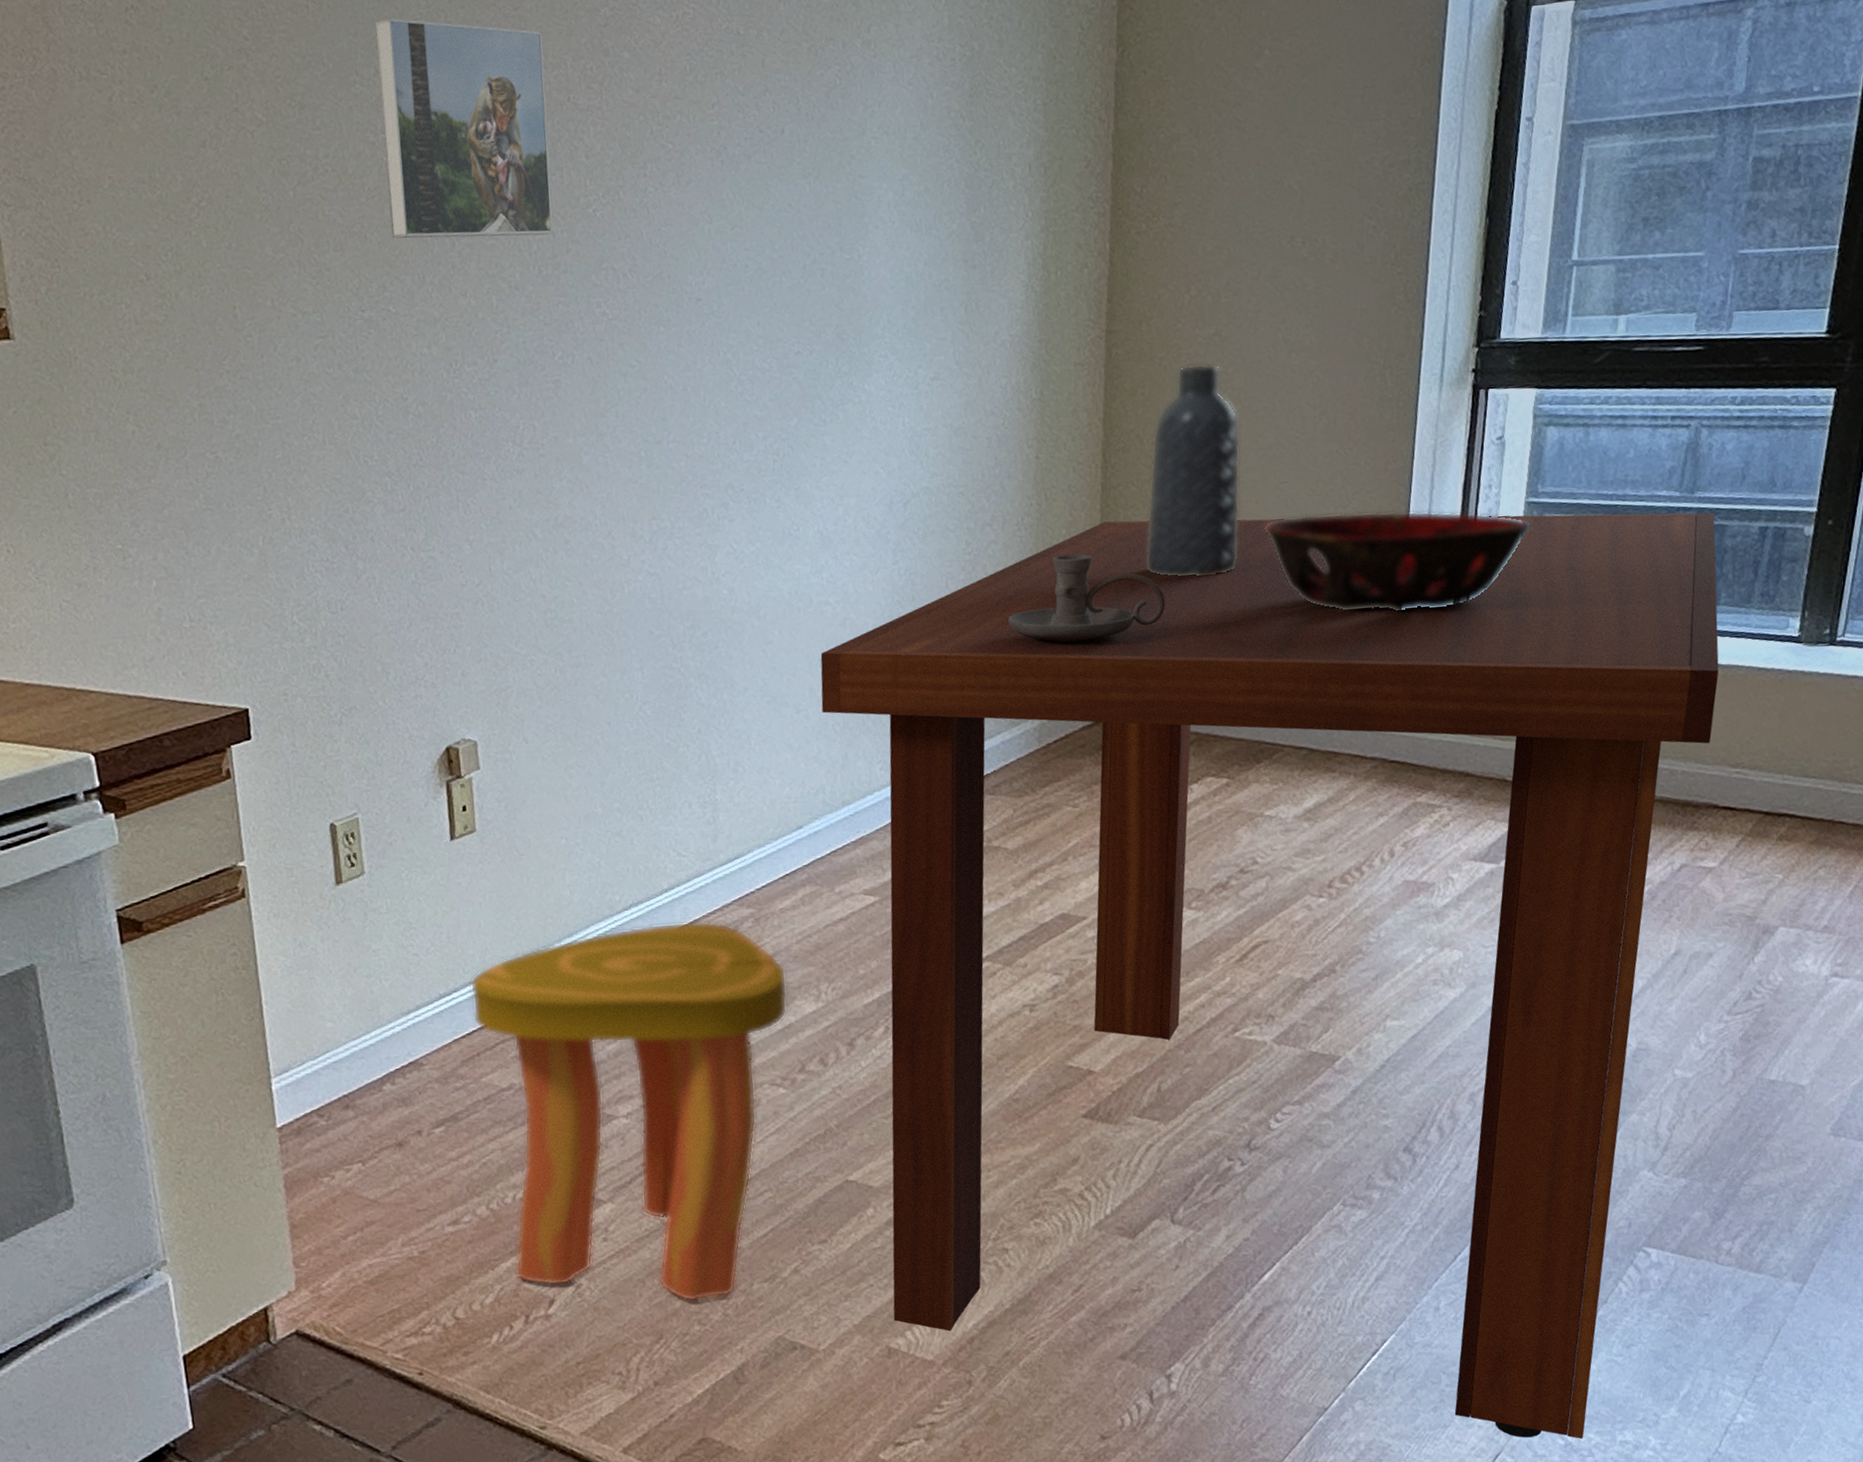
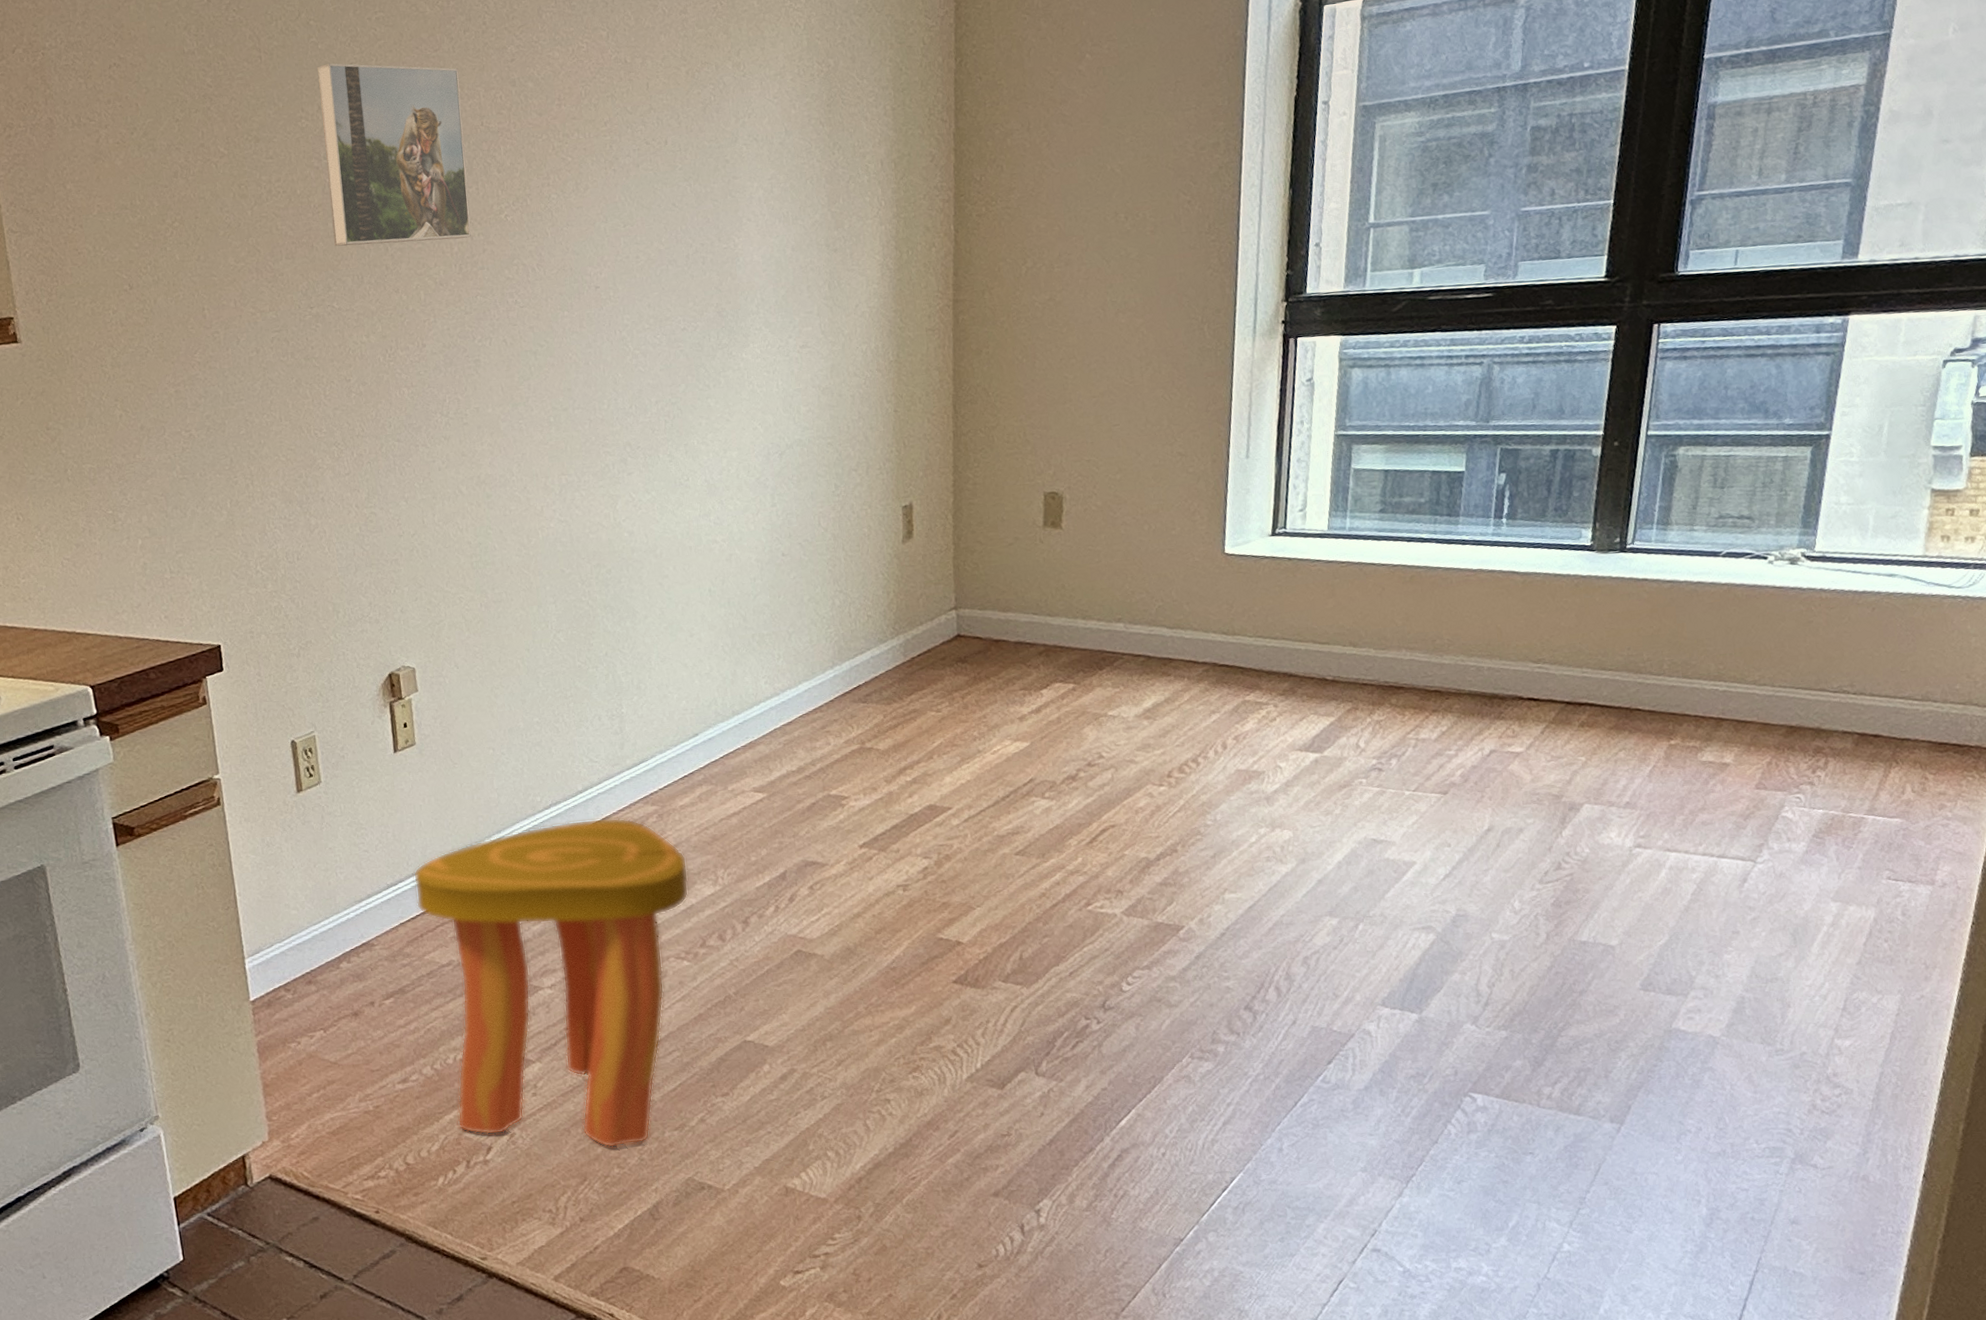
dining table: present [820,512,1719,1439] -> none [710,438,1519,1266]
candle holder: present [1008,554,1166,642] -> none [874,493,1014,569]
vase: present [1146,364,1241,577] -> none [994,325,1077,509]
decorative bowl: present [1264,511,1531,611] -> none [1099,445,1341,534]

